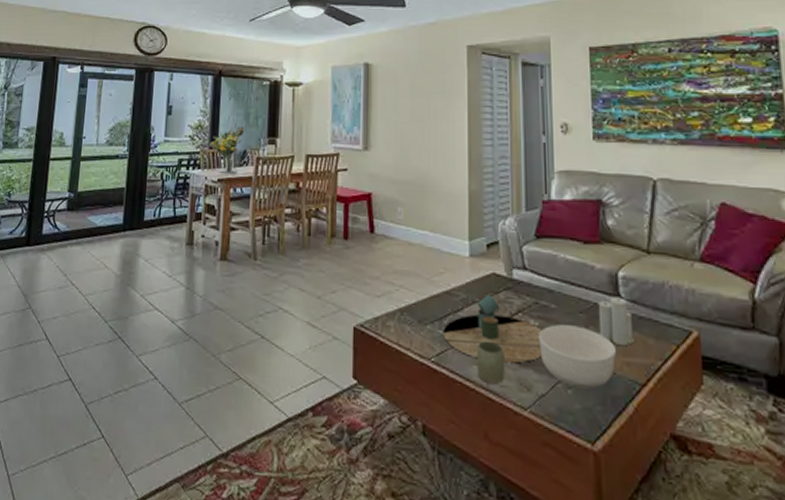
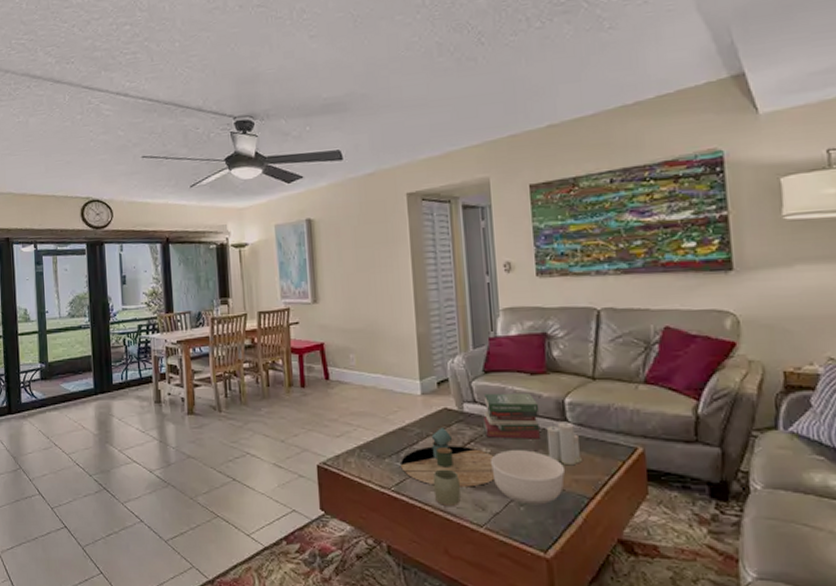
bouquet: present [208,125,245,173] -> none [164,288,197,335]
books: none [533,260,592,314] -> present [483,393,540,439]

